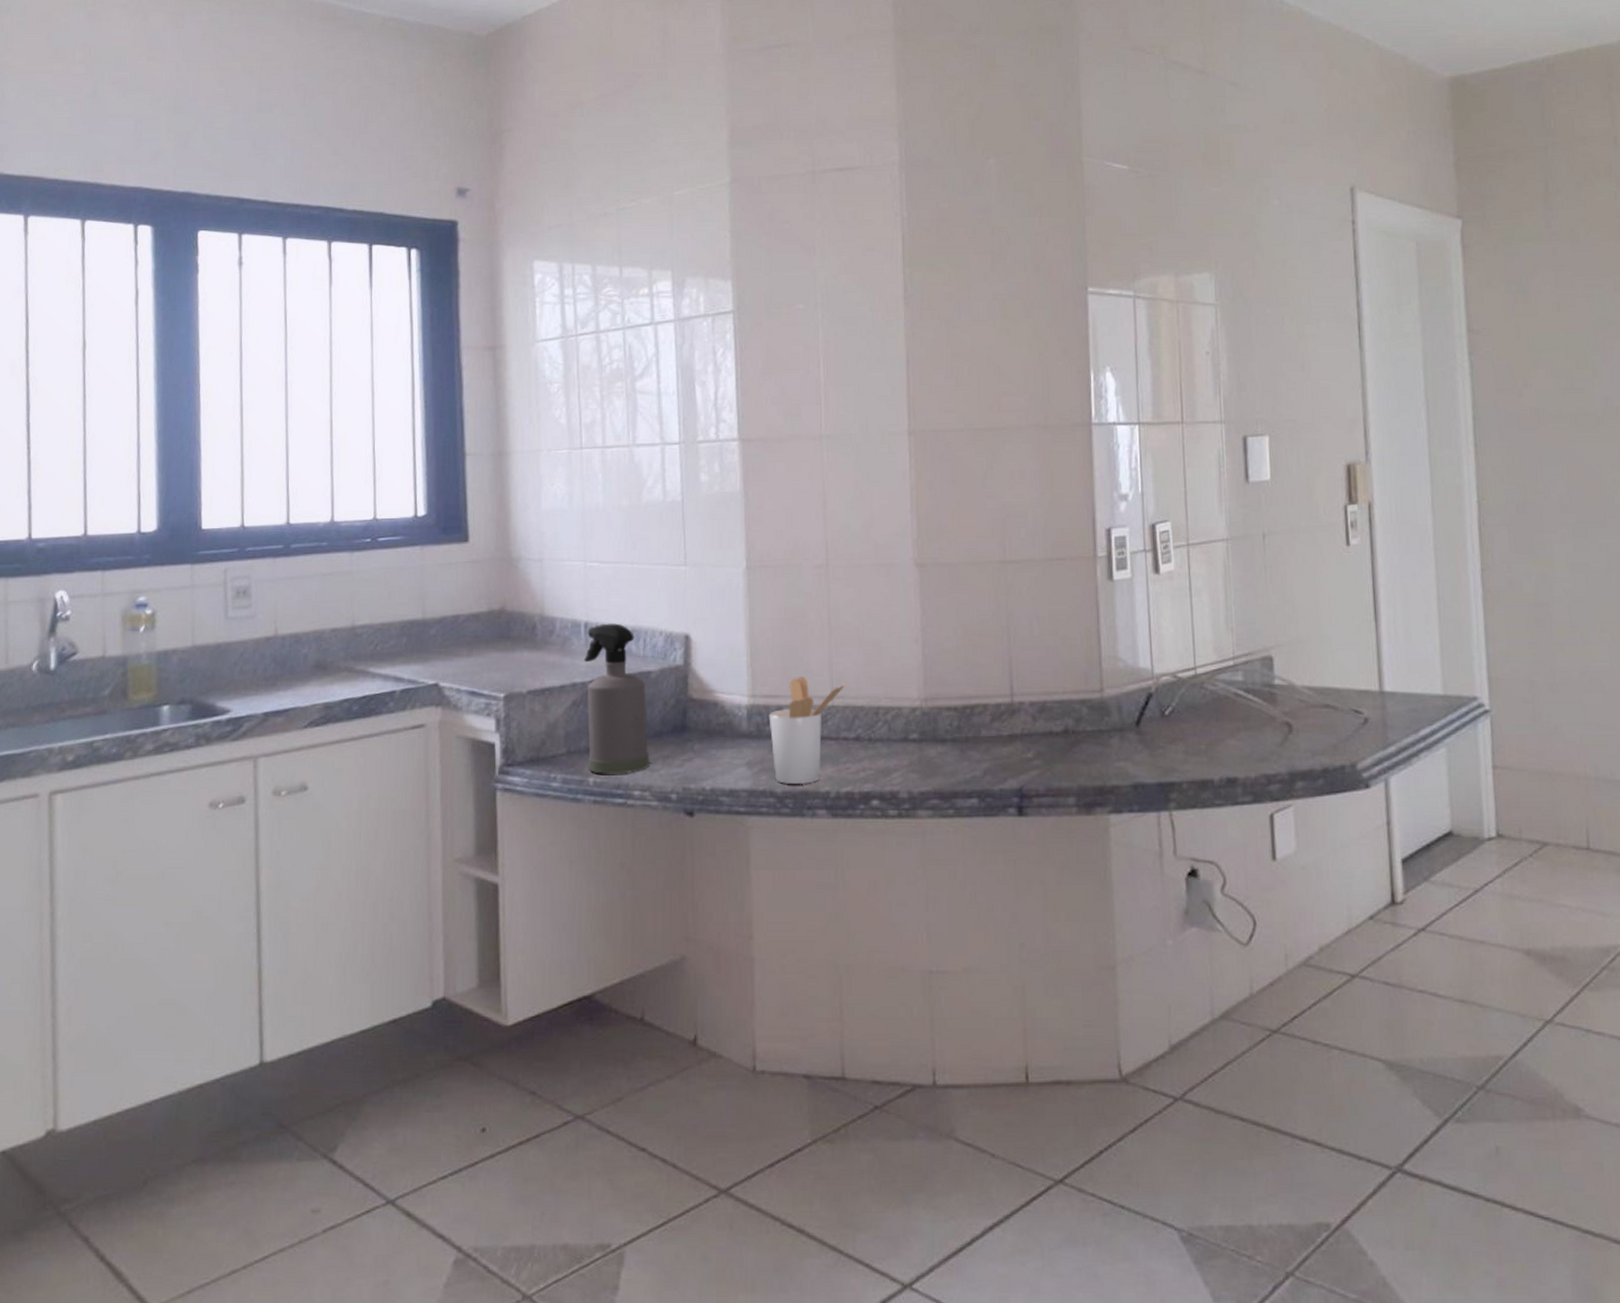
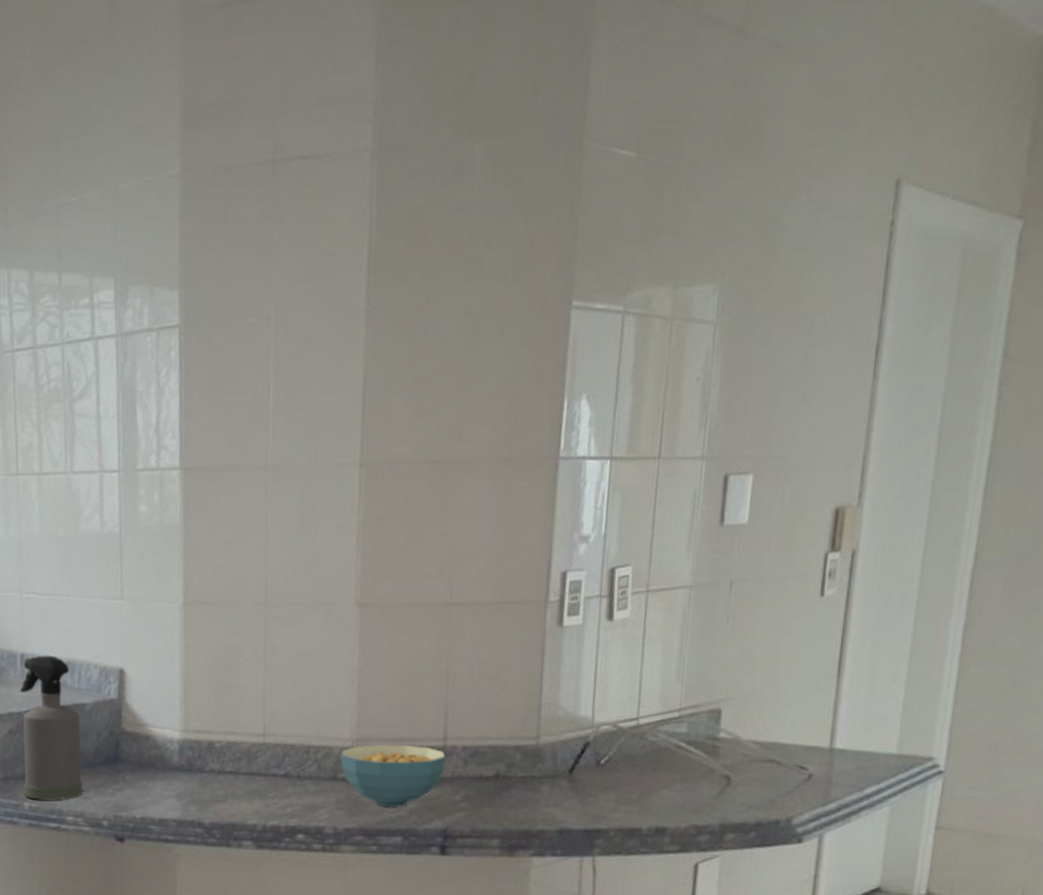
utensil holder: present [769,677,847,785] -> none [200,714,279,817]
cereal bowl: none [910,702,1014,767] -> present [340,744,446,807]

